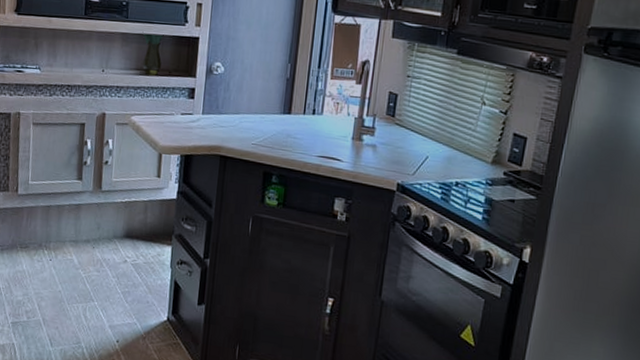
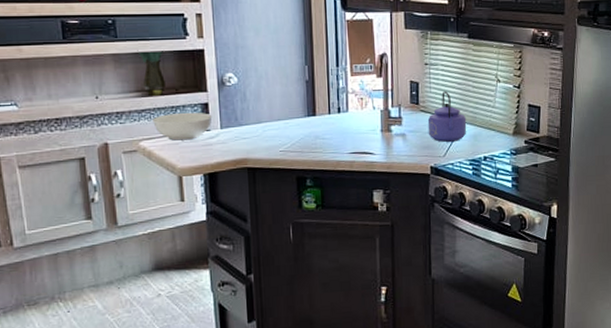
bowl: none [145,93,197,121] -> present [153,112,213,141]
kettle: none [399,107,443,161] -> present [427,91,467,142]

